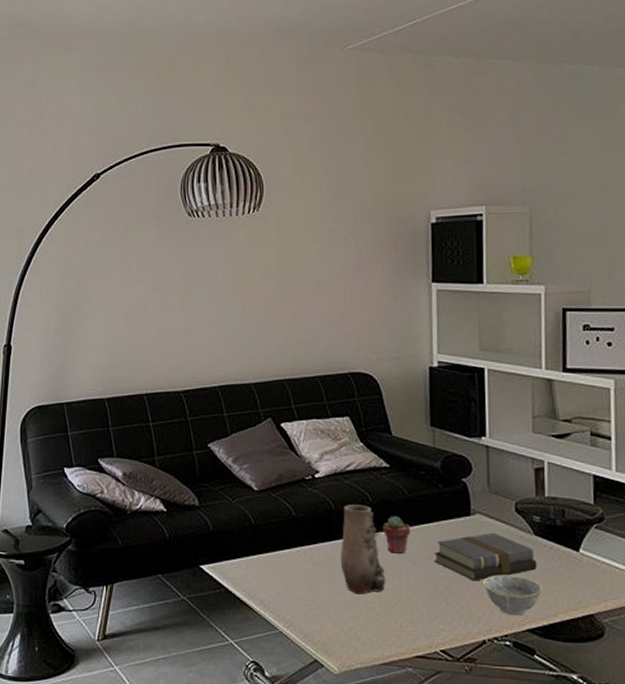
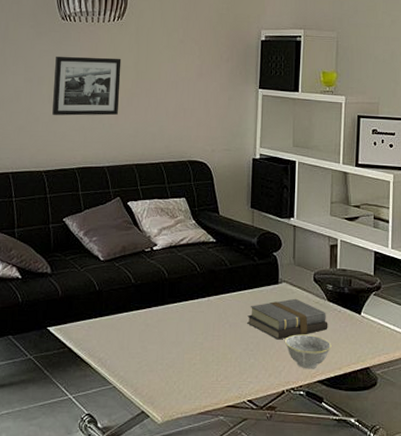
picture frame: none [185,256,263,327] -> present [52,56,122,116]
vase: present [340,505,386,595] -> none [169,274,207,352]
potted succulent: present [383,516,411,554] -> none [207,284,230,316]

